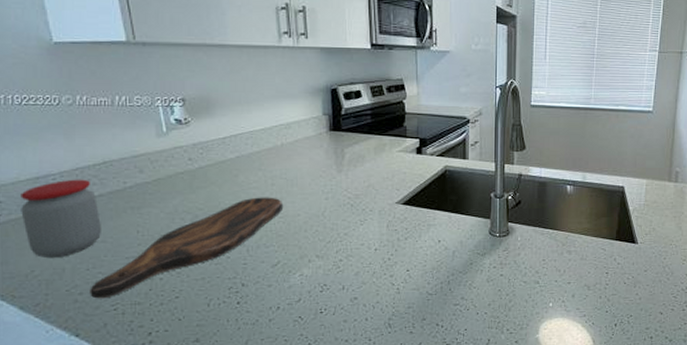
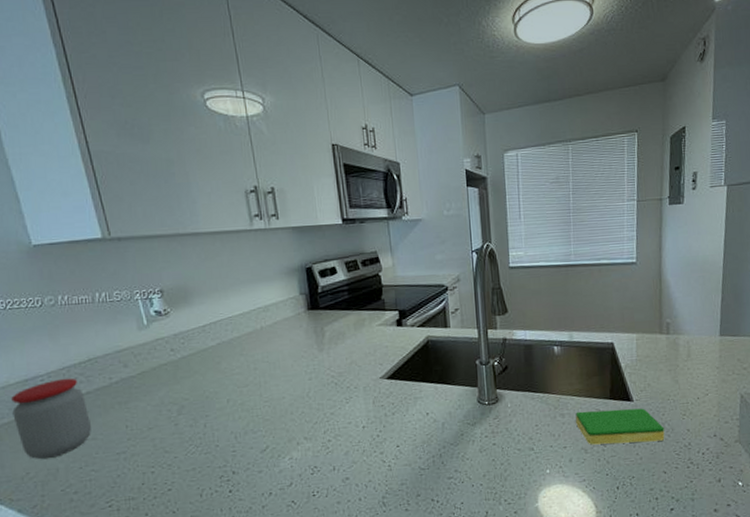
cutting board: present [90,197,284,299] -> none [84,381,268,497]
dish sponge: none [582,249,664,284] -> present [576,408,665,445]

